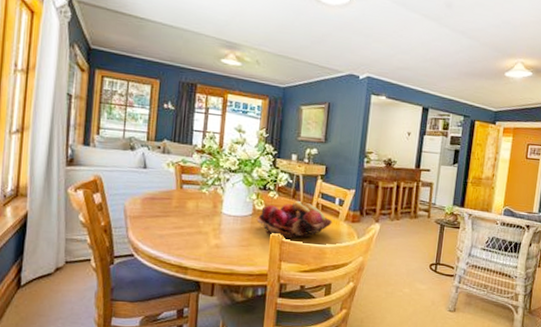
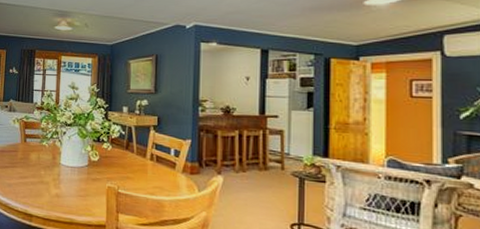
fruit basket: present [256,201,332,239] -> none [92,152,169,190]

